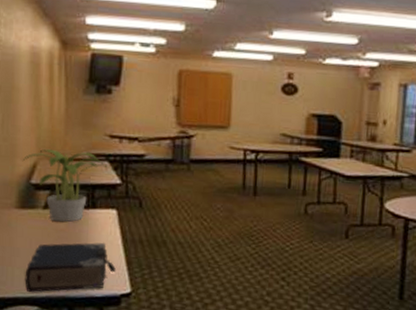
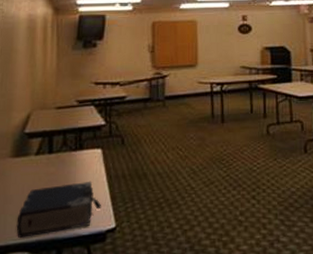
potted plant: present [22,149,113,222] -> none [18,99,98,166]

